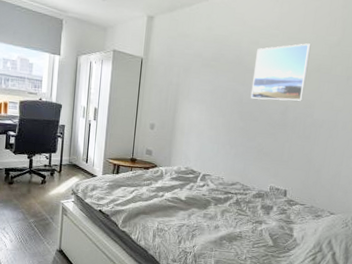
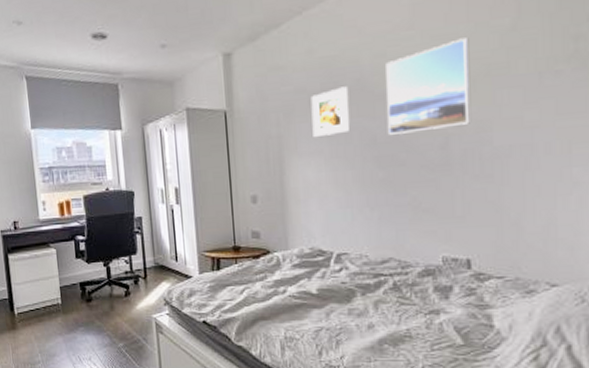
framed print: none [201,58,231,91] -> present [311,86,350,138]

